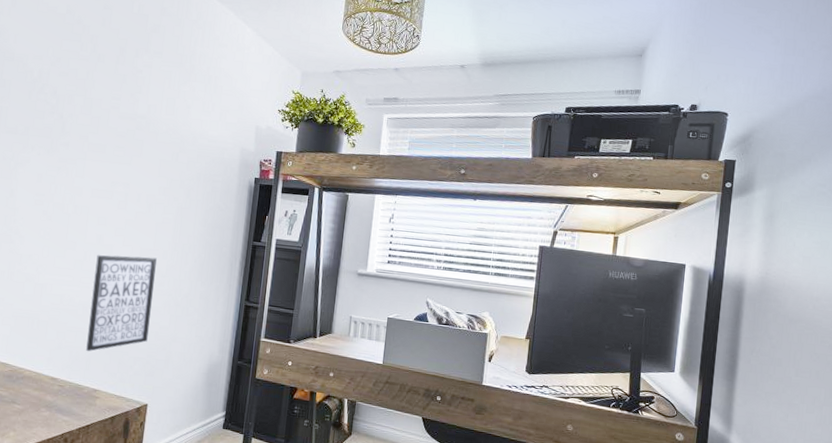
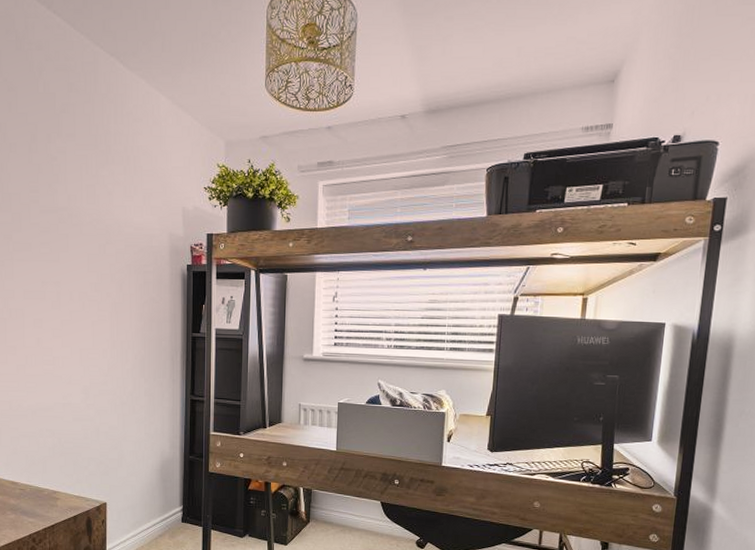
wall art: present [86,255,157,352] -> none [38,356,98,456]

